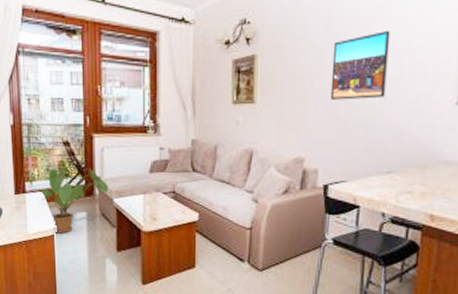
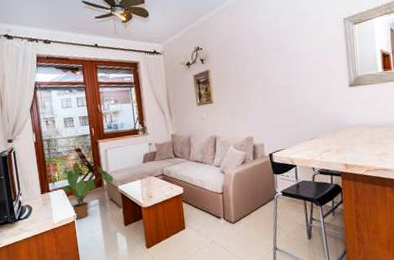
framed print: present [330,30,391,100] -> none [261,43,301,94]

